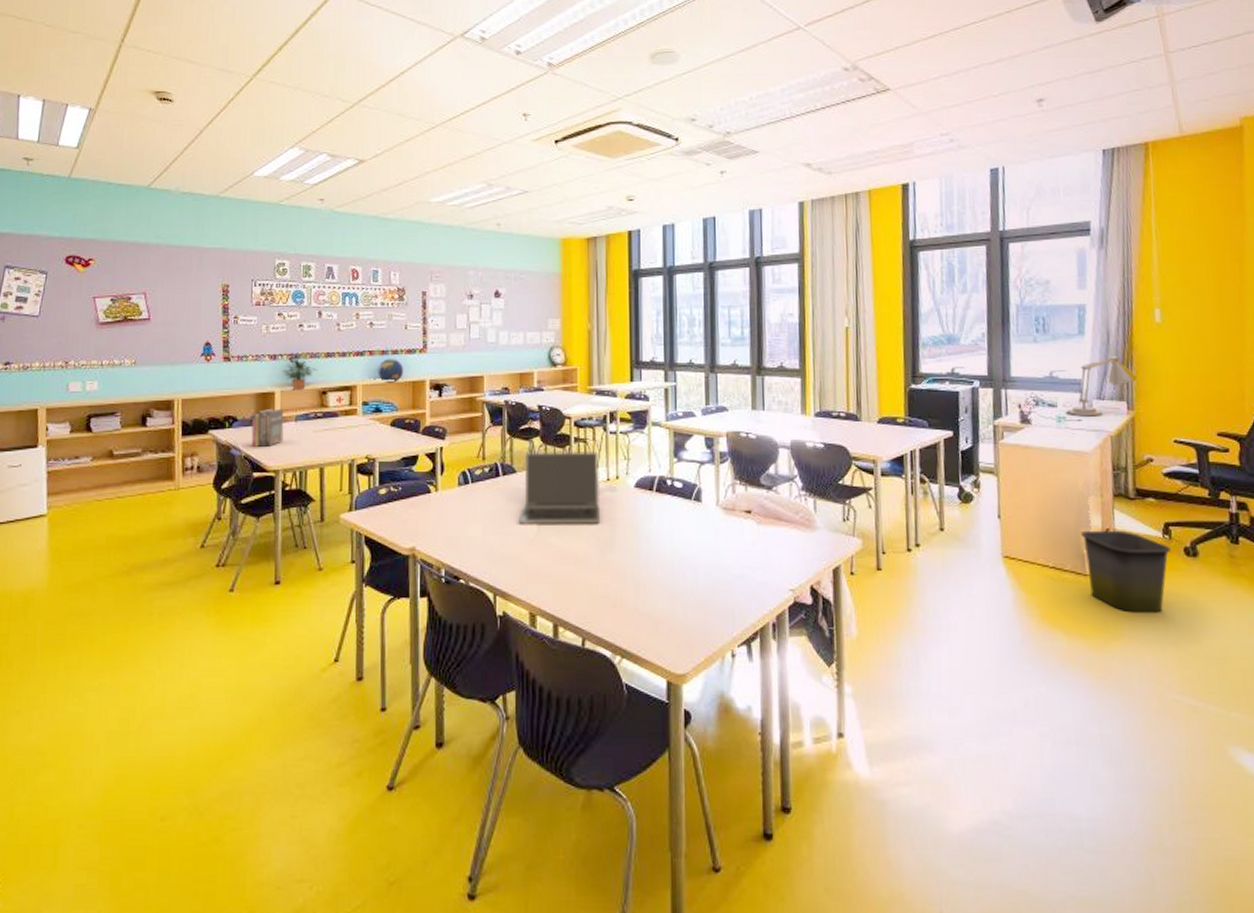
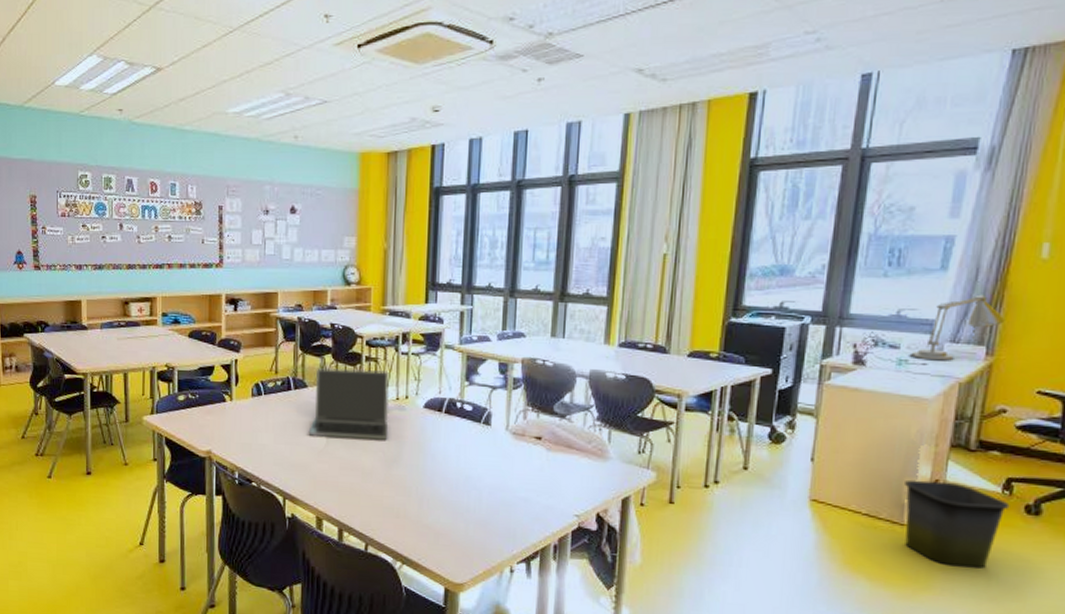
books: present [251,408,284,447] -> none [62,316,90,351]
potted plant: present [281,358,318,391] -> none [87,269,120,300]
globe: present [378,359,404,384] -> none [176,272,201,297]

